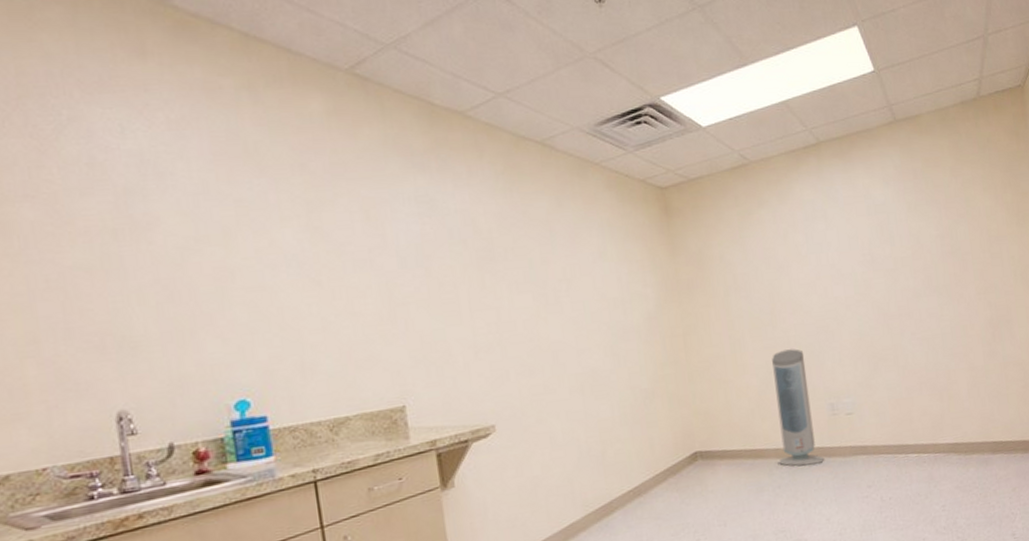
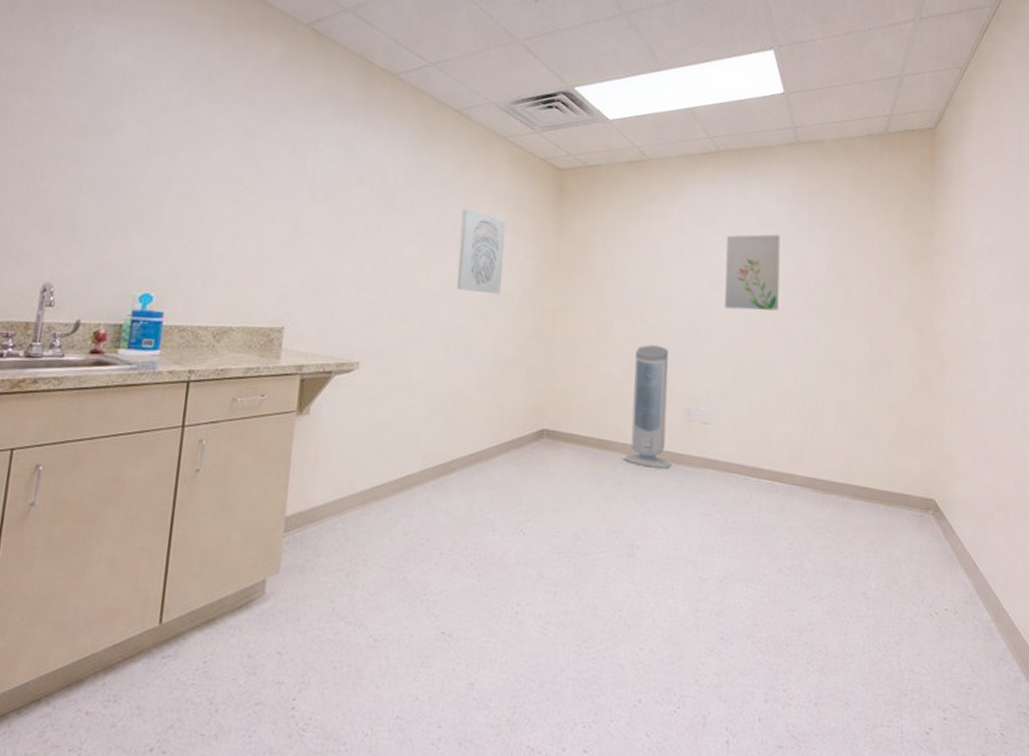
wall art: none [568,246,627,332] -> present [457,208,506,294]
wall art: none [841,218,901,300] -> present [725,234,780,311]

